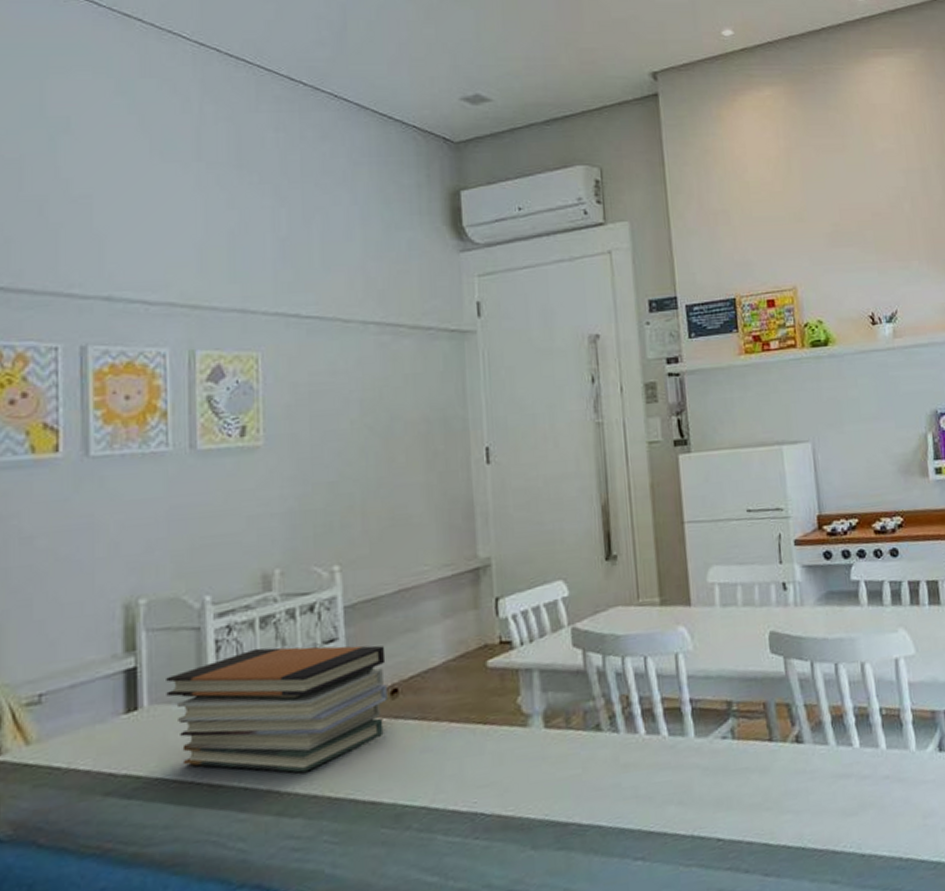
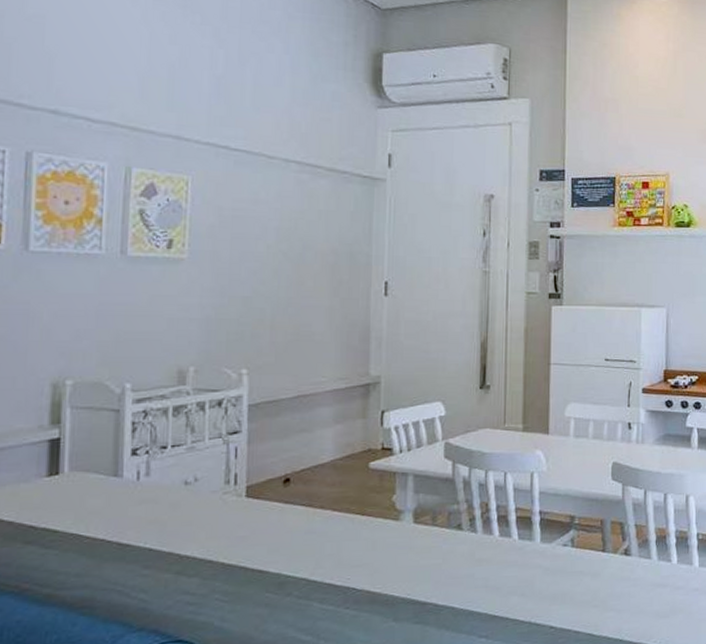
book stack: present [166,645,388,773] -> none [85,432,282,541]

